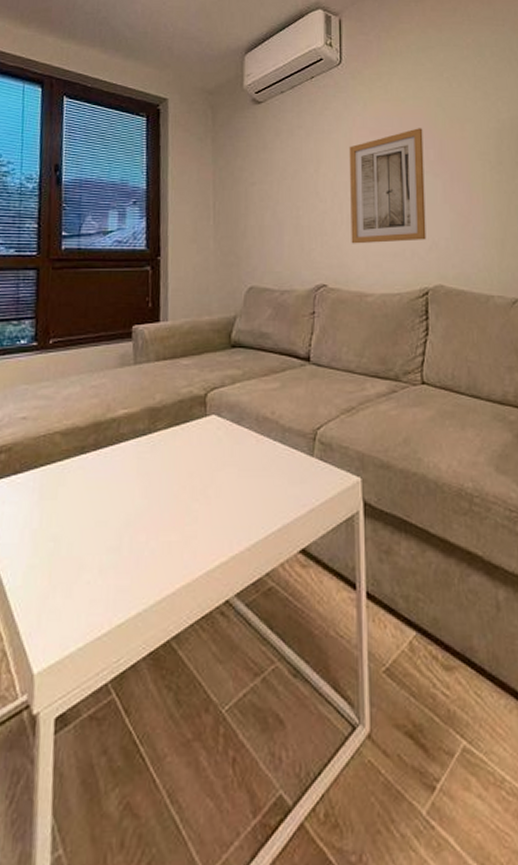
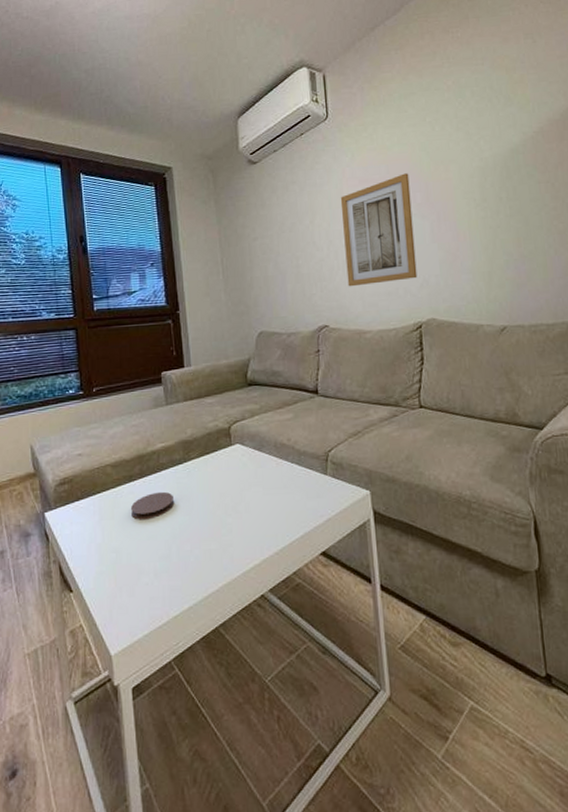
coaster: none [78,468,133,502] -> present [130,491,175,520]

